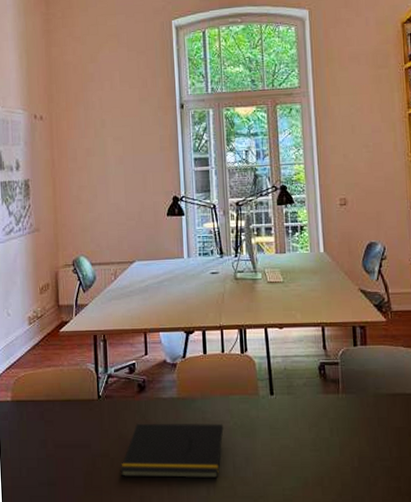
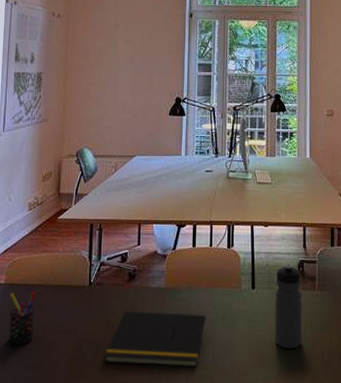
pen holder: none [18,406,46,463] -> present [9,290,36,346]
water bottle: none [296,367,329,456] -> present [274,264,303,349]

